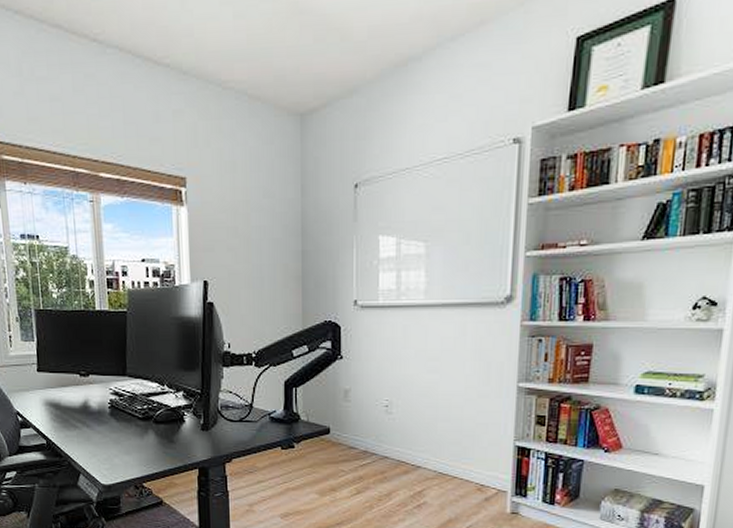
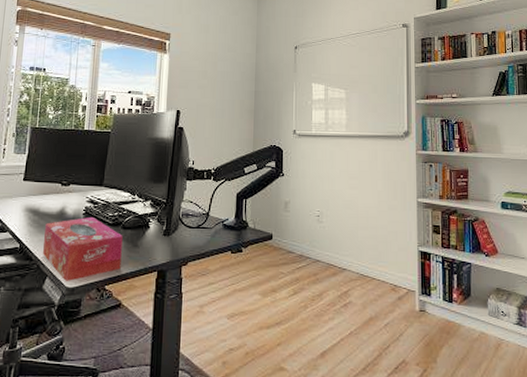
tissue box: none [70,411,158,478] -> present [43,217,123,281]

